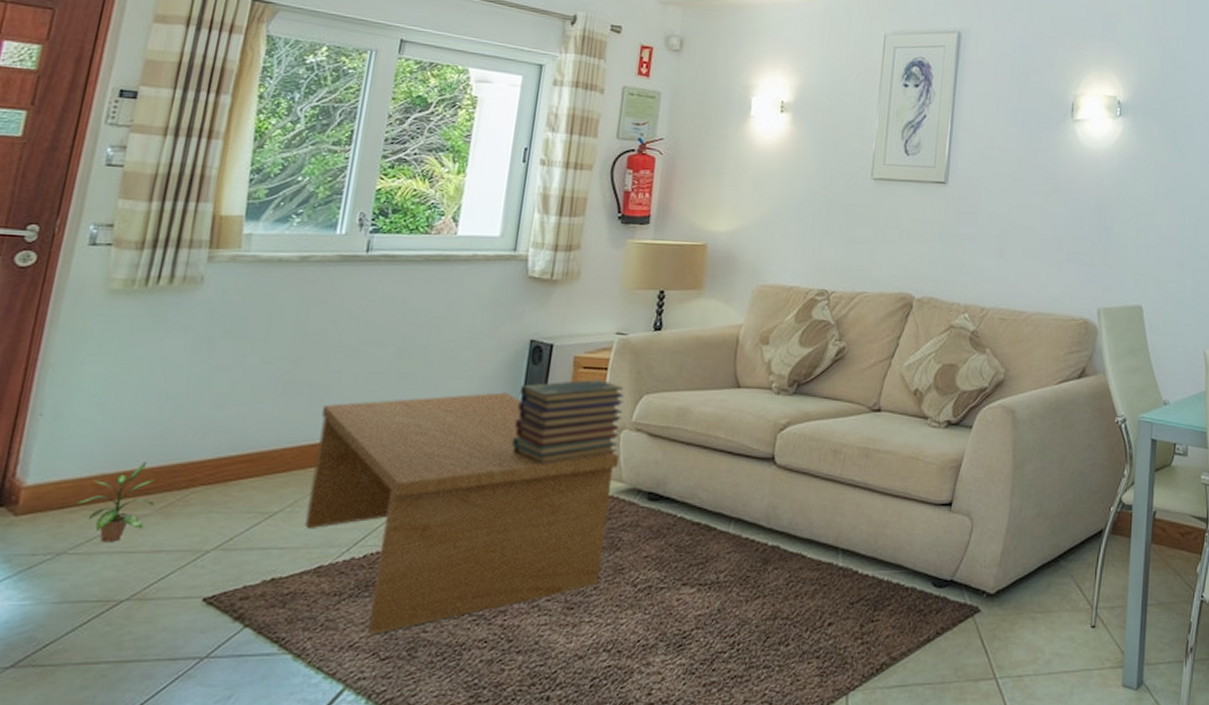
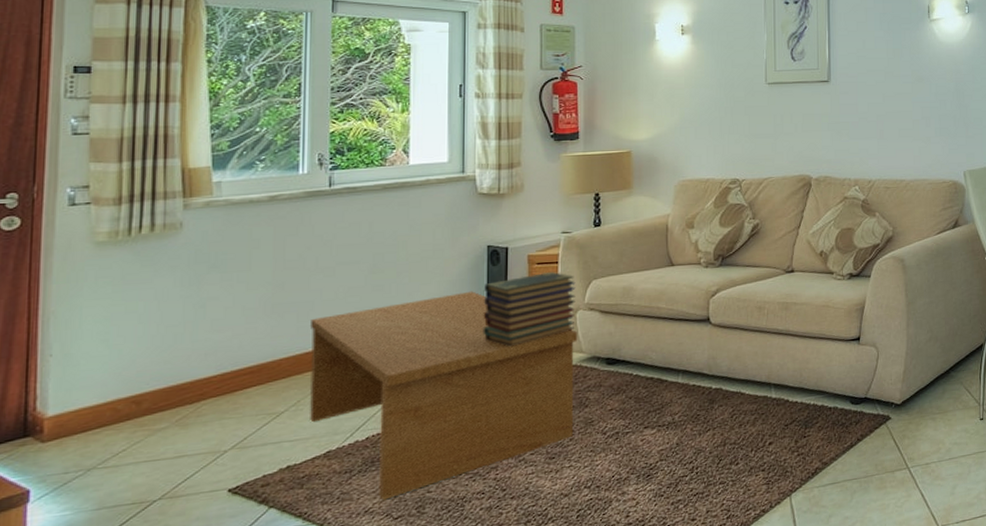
potted plant: present [76,461,155,543] -> none [97,383,170,455]

